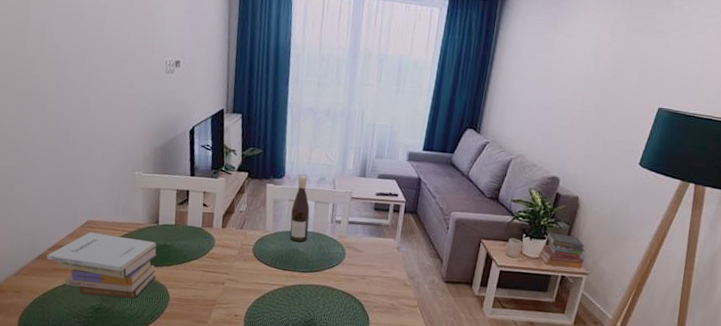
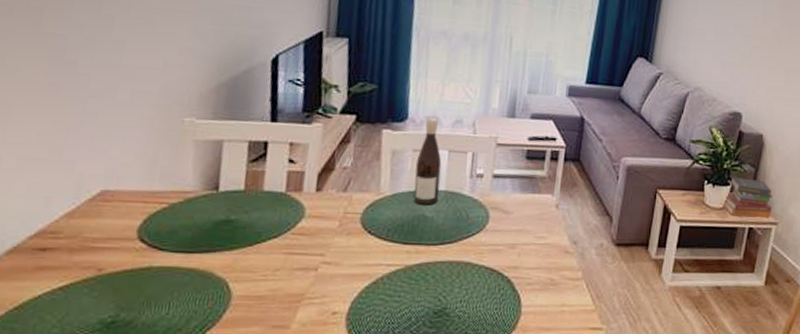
books: present [46,232,158,299] -> none [24,207,215,303]
cup: present [504,238,523,259] -> none [684,185,705,210]

